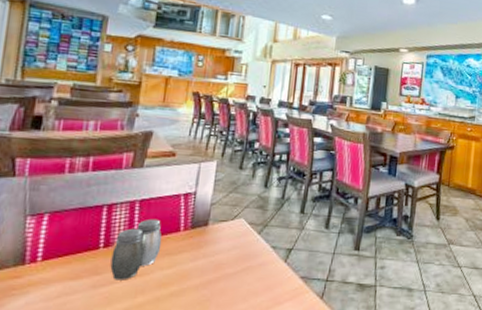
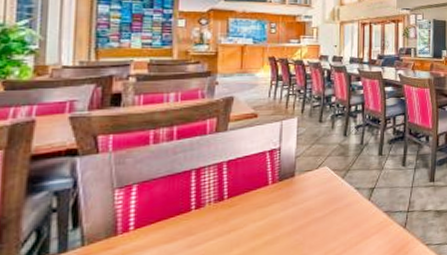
salt and pepper shaker: present [110,218,162,280] -> none [204,176,252,238]

